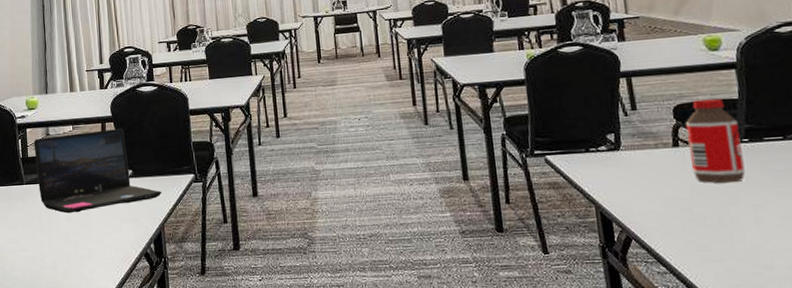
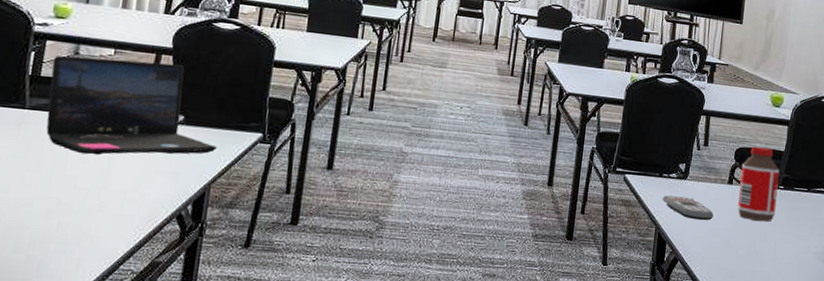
remote control: none [595,169,664,193] -> present [662,195,714,221]

